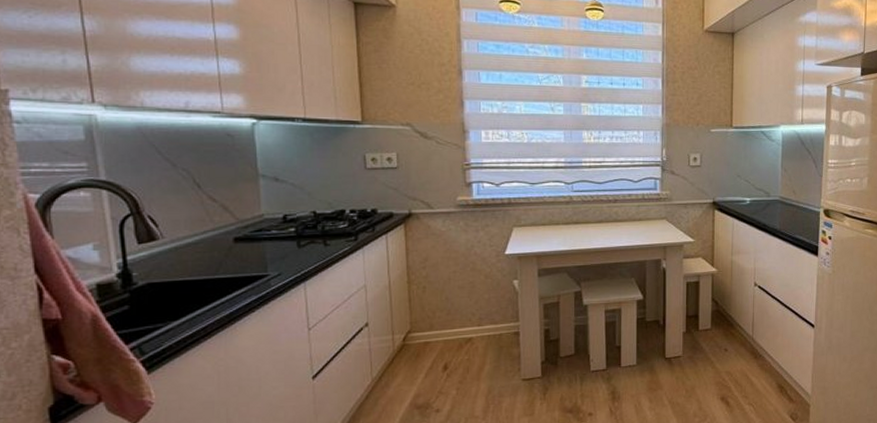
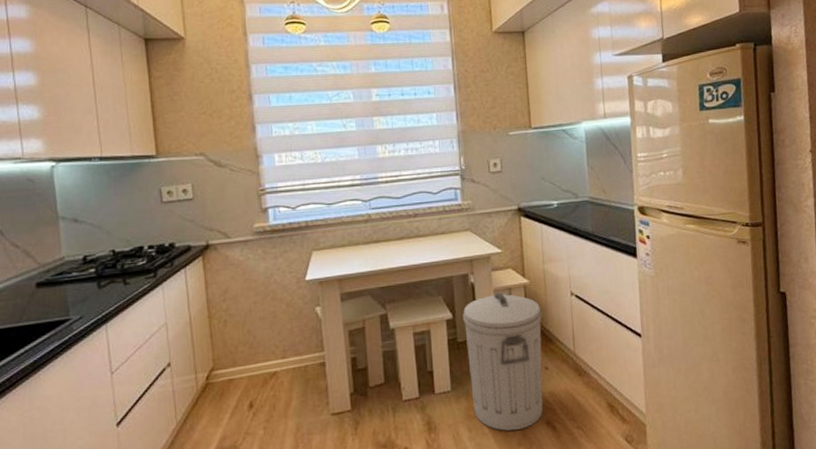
trash can: none [652,279,726,403] -> present [462,293,543,431]

